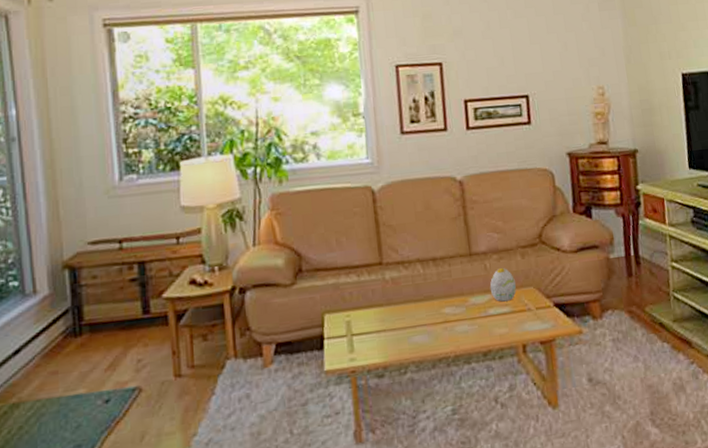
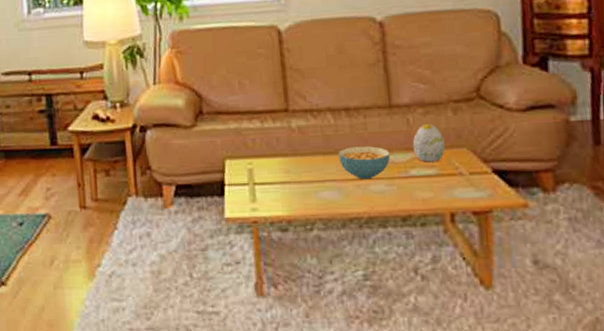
cereal bowl: none [427,291,472,322] -> present [338,146,391,180]

